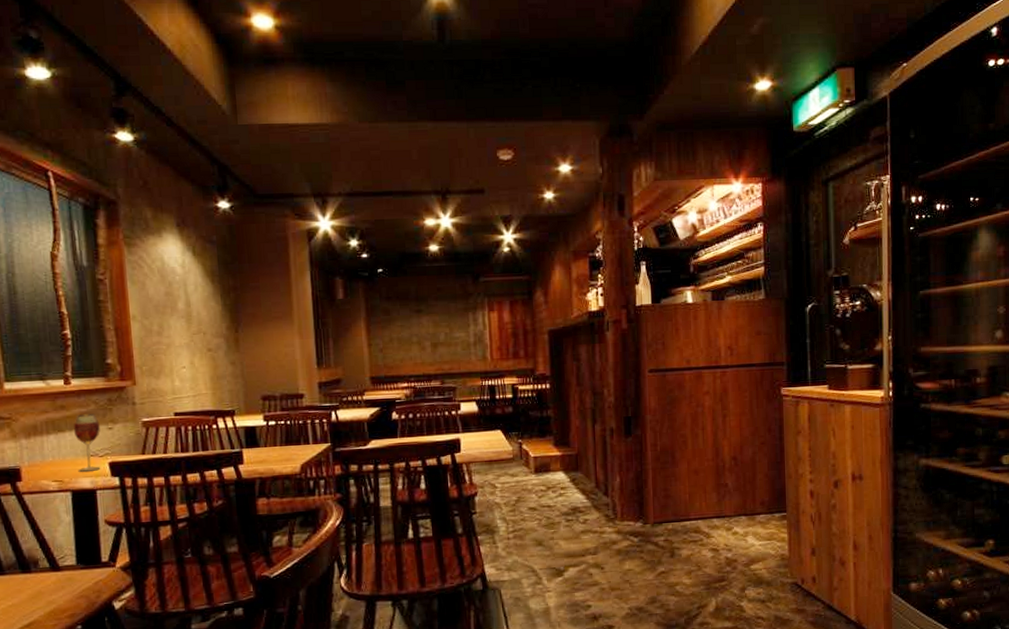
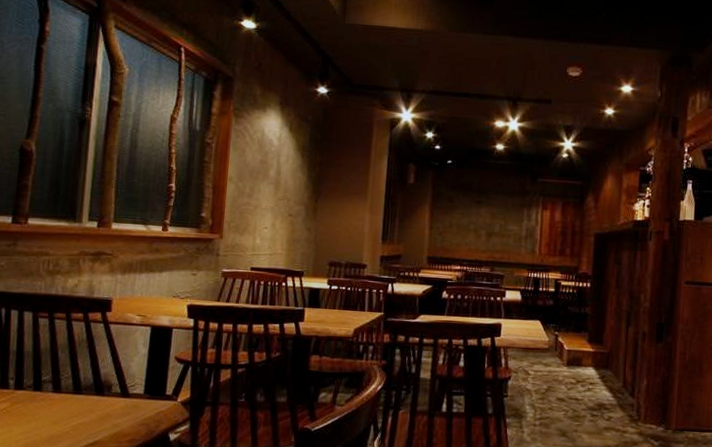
wineglass: present [73,414,101,472] -> none [160,258,186,311]

